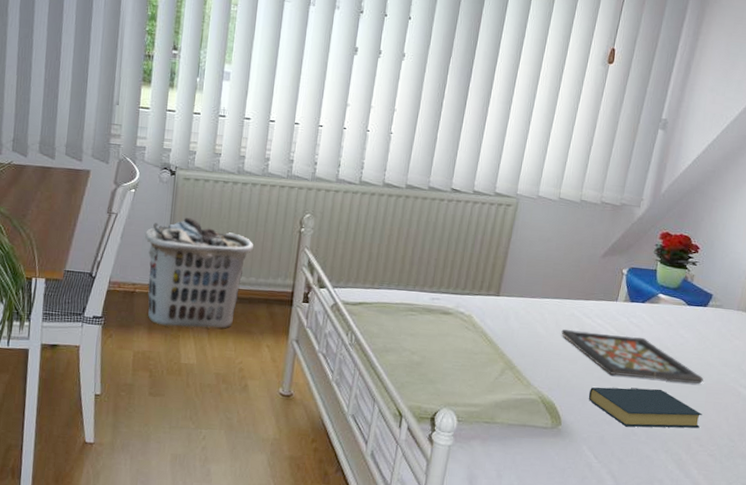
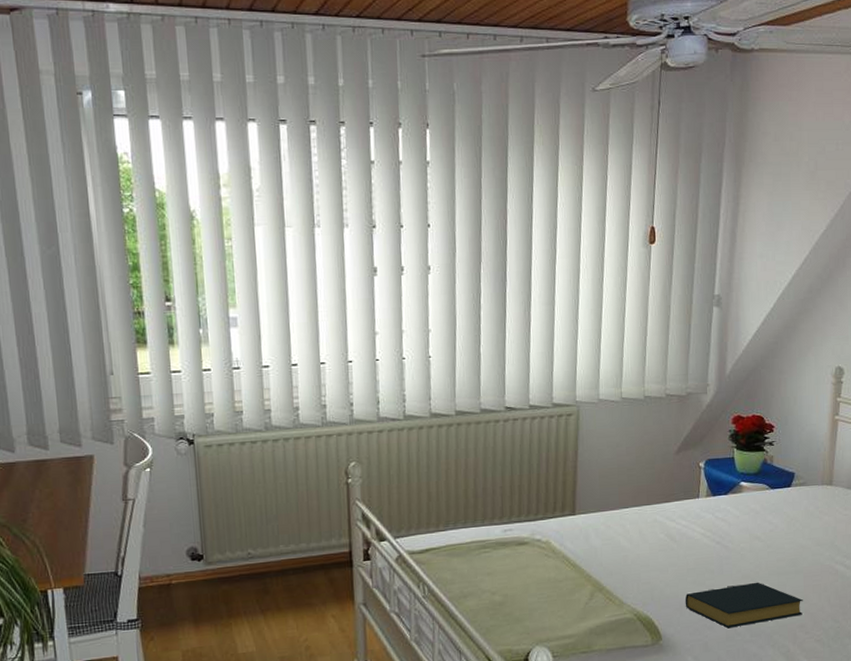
clothes hamper: present [144,218,254,329] -> none [170,489,299,616]
decorative tray: present [561,329,703,384] -> none [646,531,799,577]

